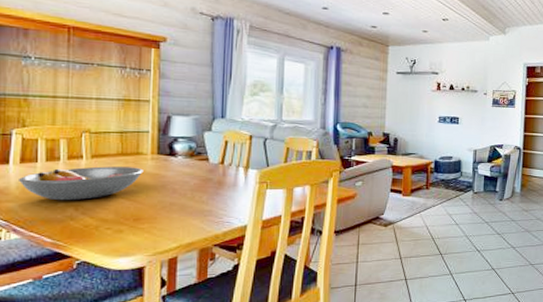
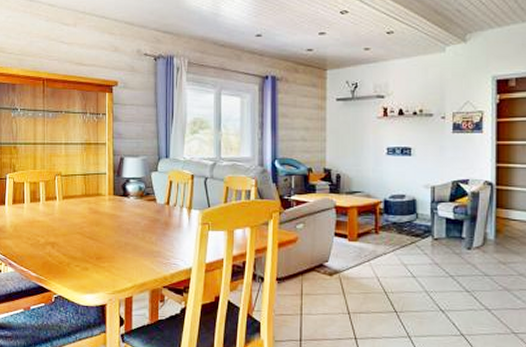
fruit bowl: present [19,166,144,201] -> none [12,207,103,239]

